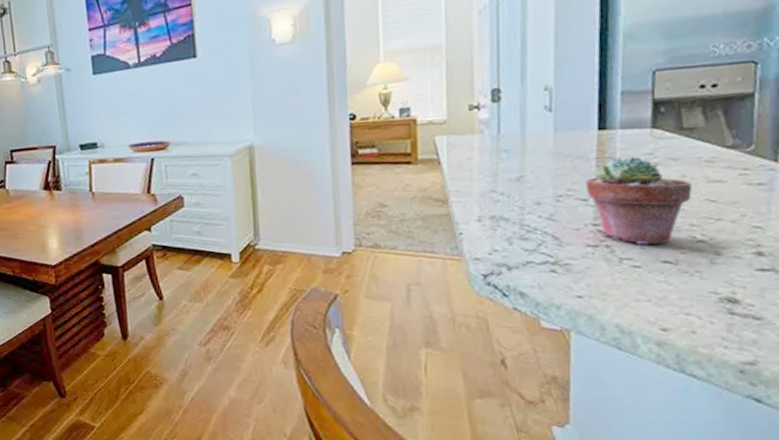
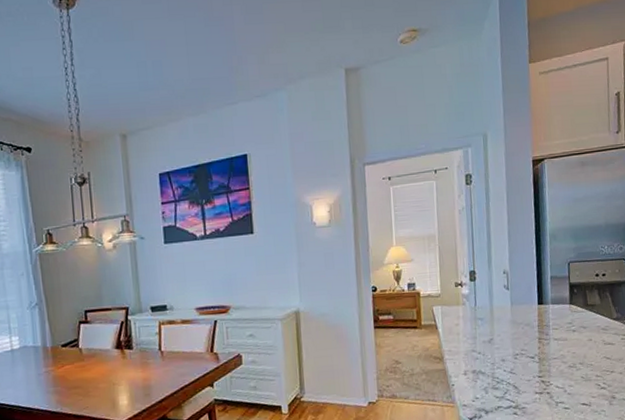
potted succulent: present [586,156,692,245] -> none [532,324,596,392]

